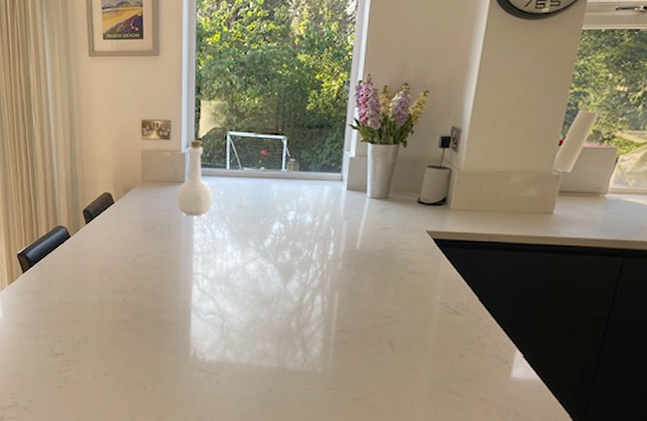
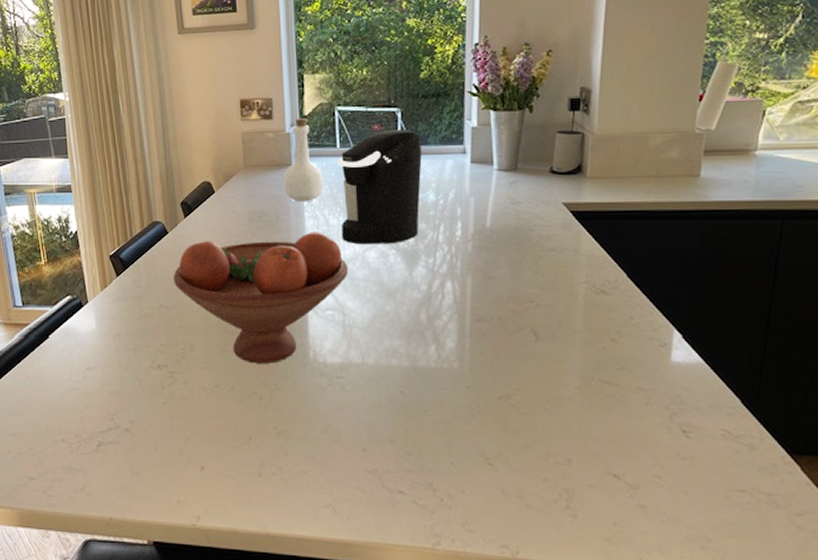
fruit bowl: none [73,243,230,358] -> present [174,231,349,364]
coffee maker: none [226,155,303,259] -> present [337,129,422,245]

